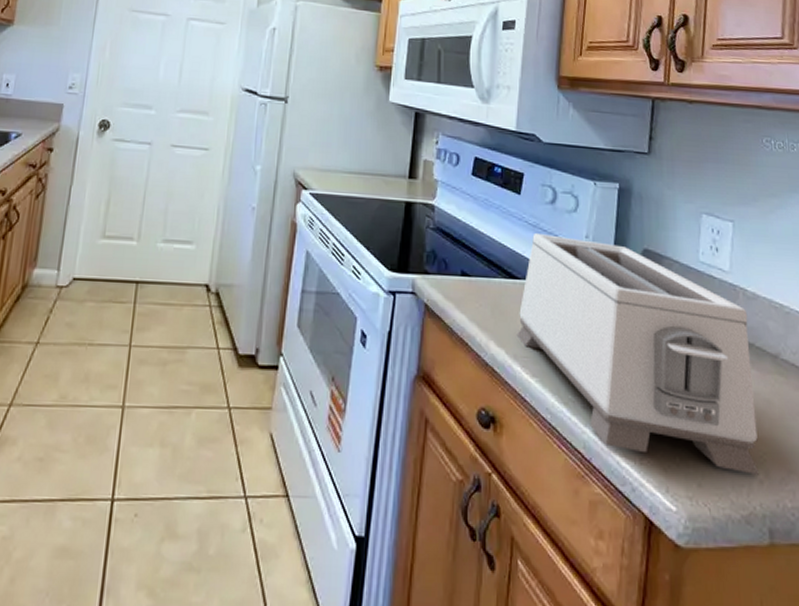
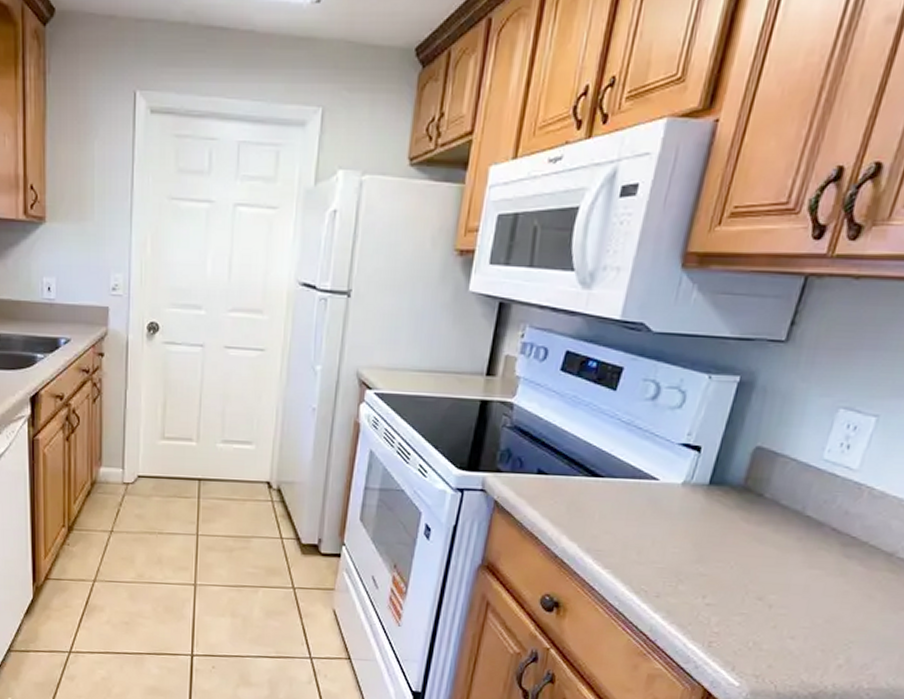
toaster: present [516,232,760,475] -> none [592,430,869,660]

